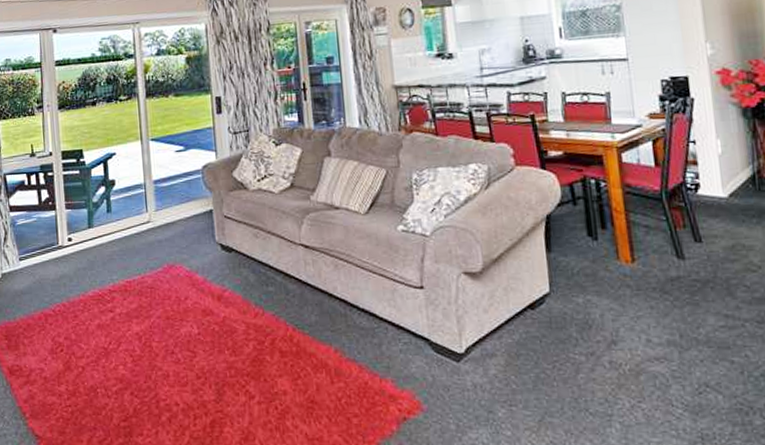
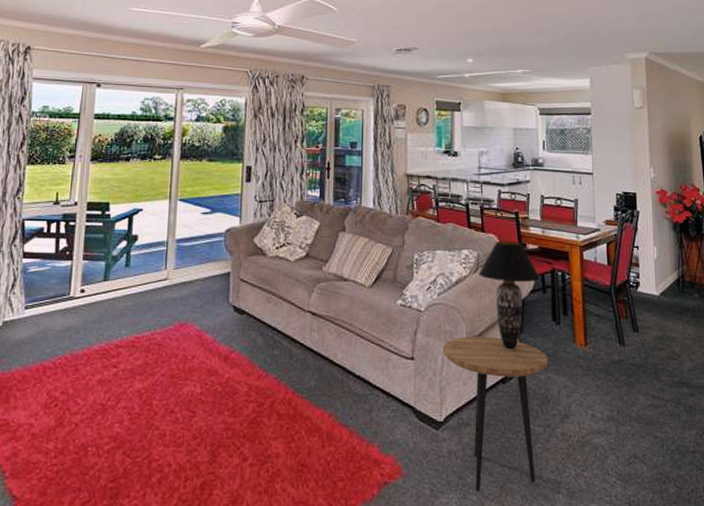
side table: none [455,259,586,426] -> present [442,337,548,492]
table lamp: none [491,149,570,272] -> present [479,240,541,350]

